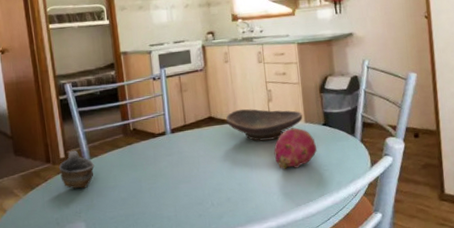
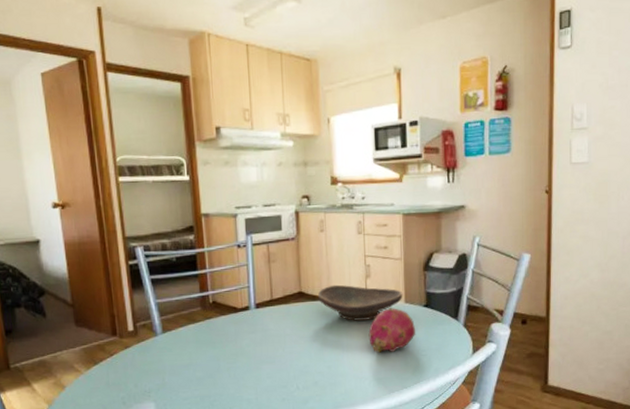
cup: present [58,150,94,189] -> none [126,322,167,366]

